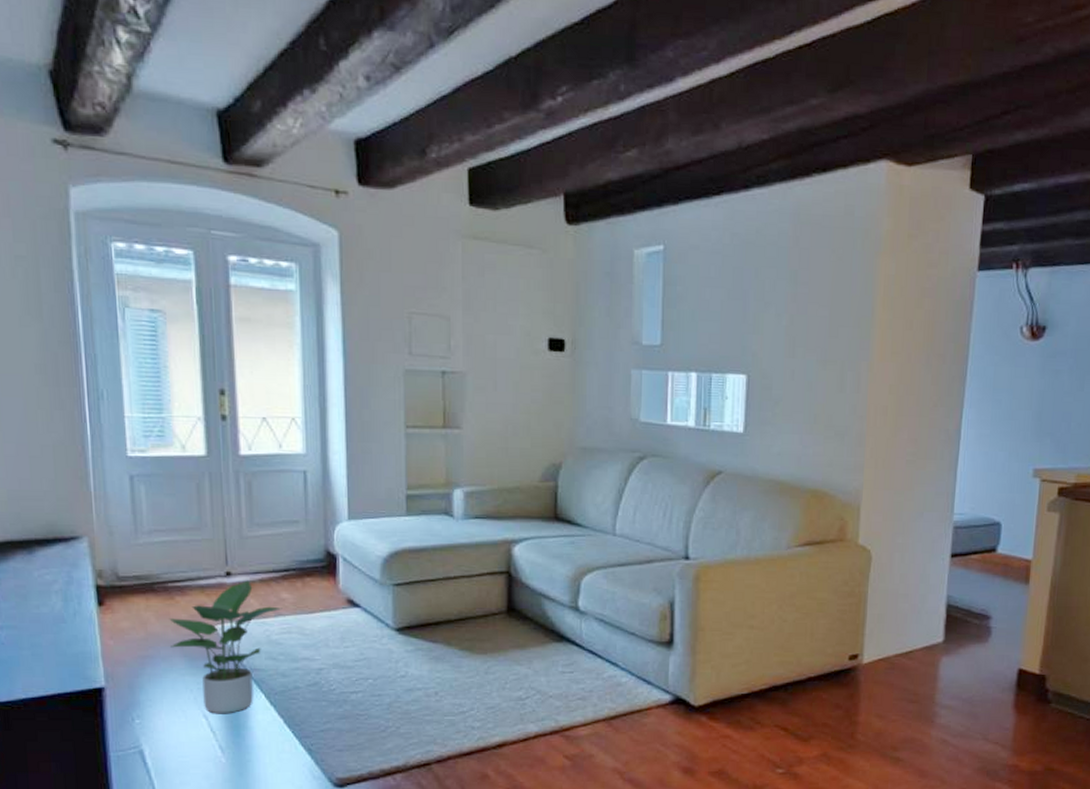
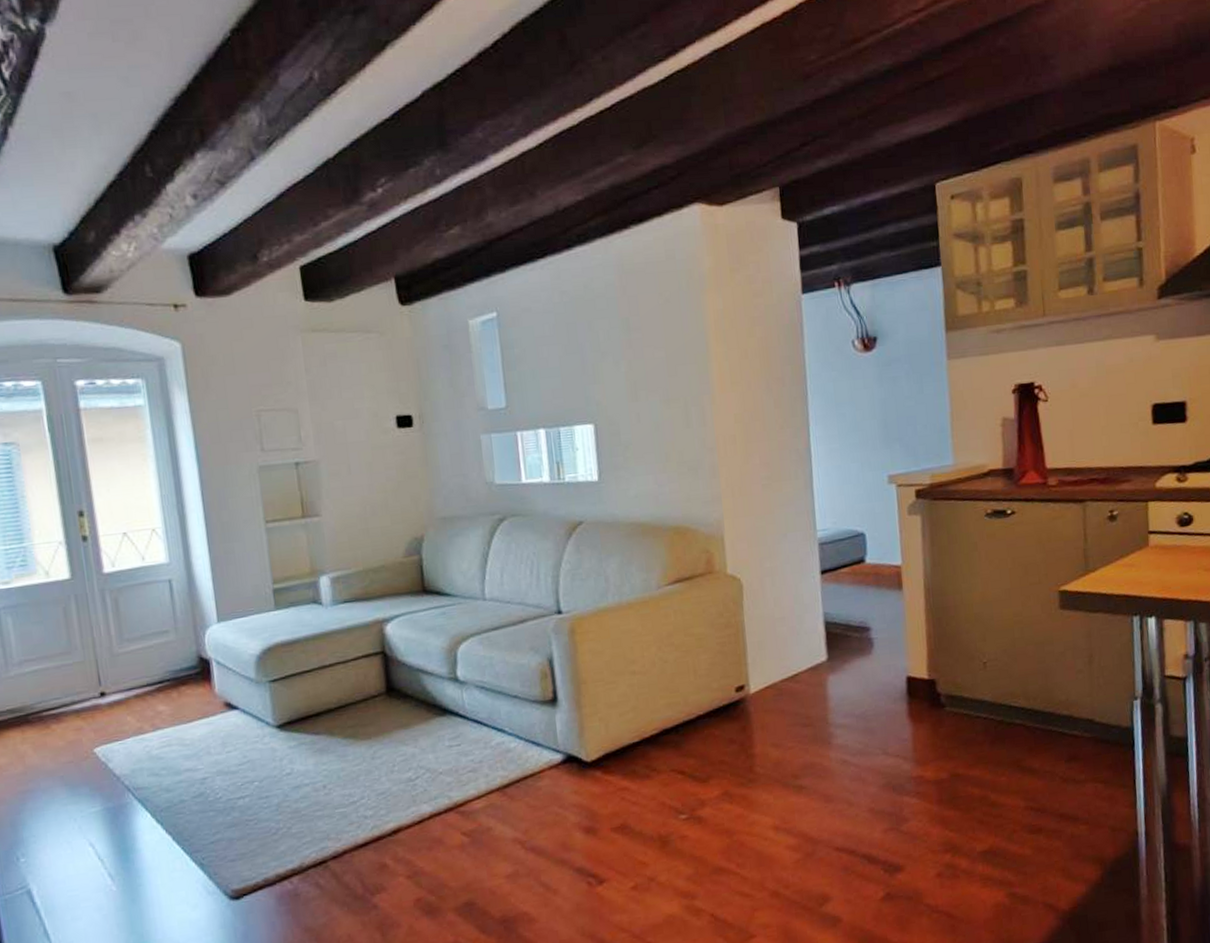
potted plant: present [169,580,283,714] -> none [46,698,160,840]

